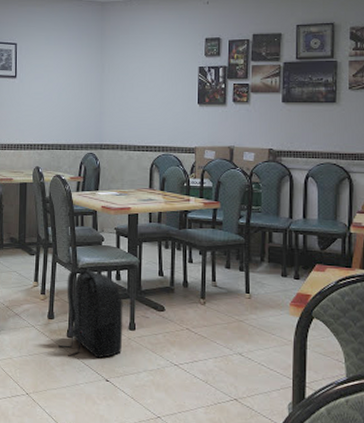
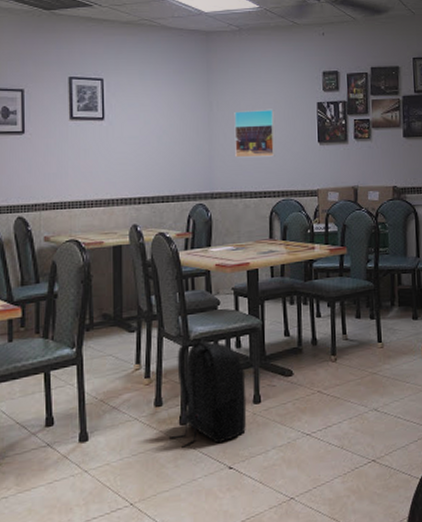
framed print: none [122,72,159,115] -> present [234,109,276,158]

